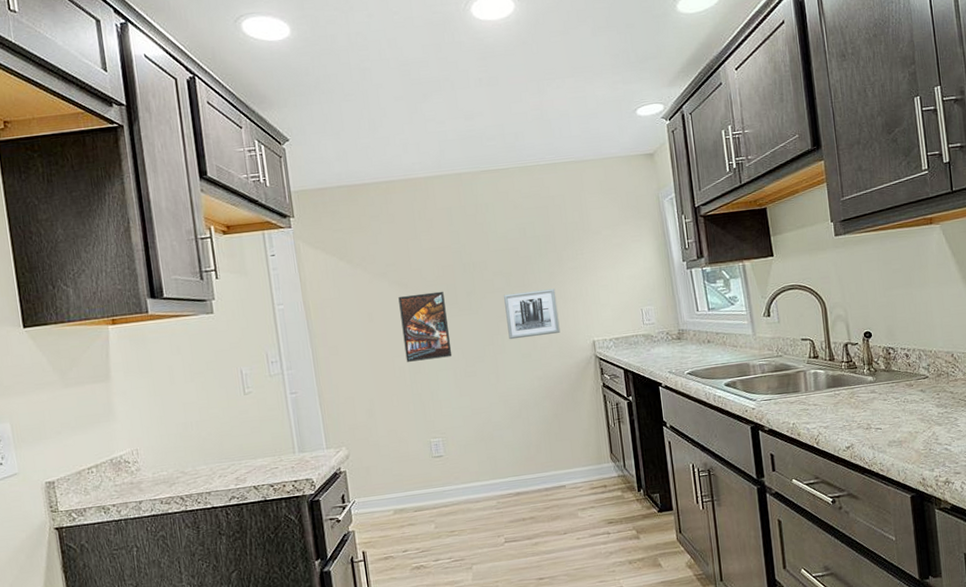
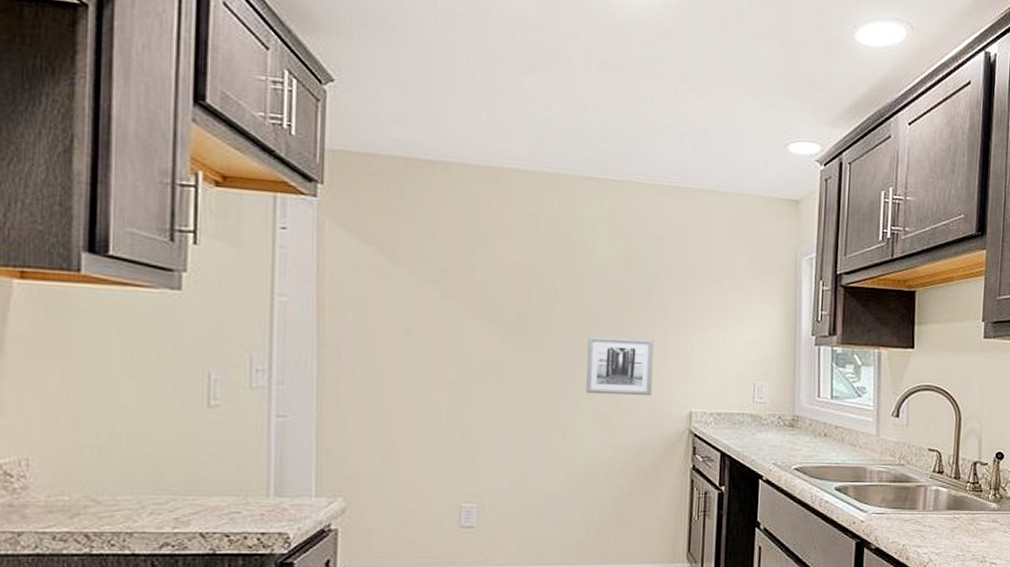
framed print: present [398,291,452,362] -> none [446,314,511,403]

